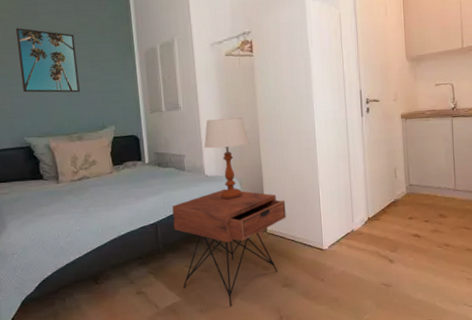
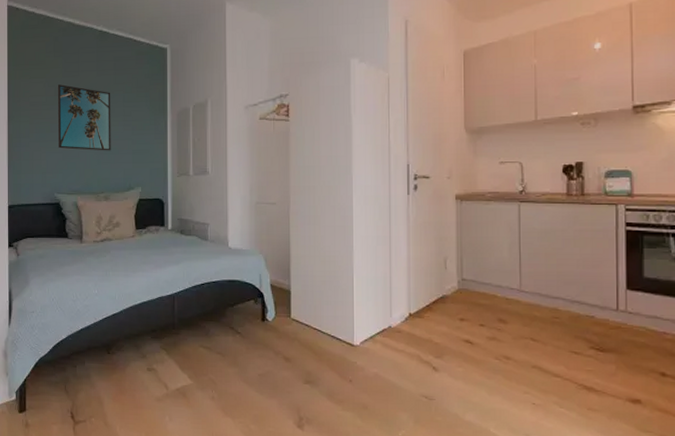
nightstand: present [172,189,286,307] -> none [191,264,314,398]
table lamp: present [204,117,250,200] -> none [229,187,279,276]

